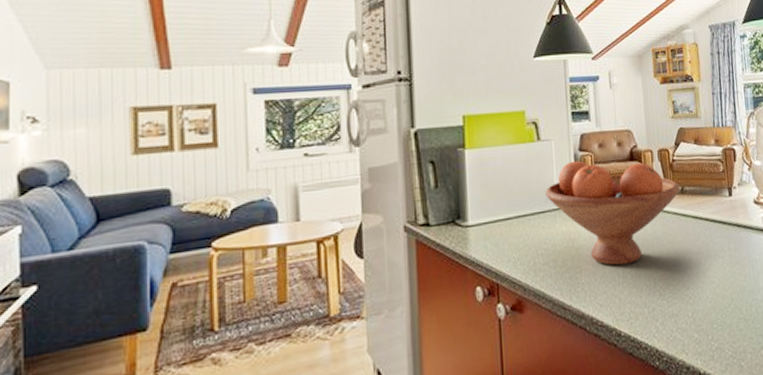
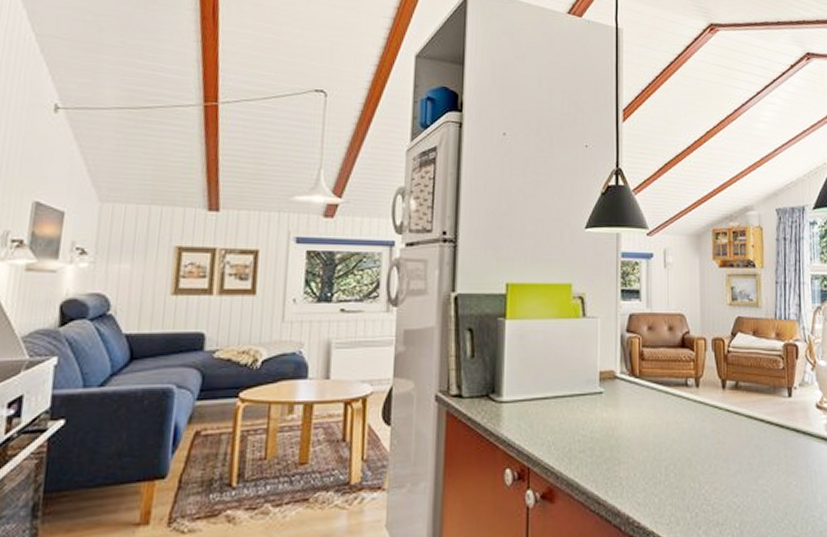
fruit bowl: present [545,160,680,266] -> none [587,342,734,461]

